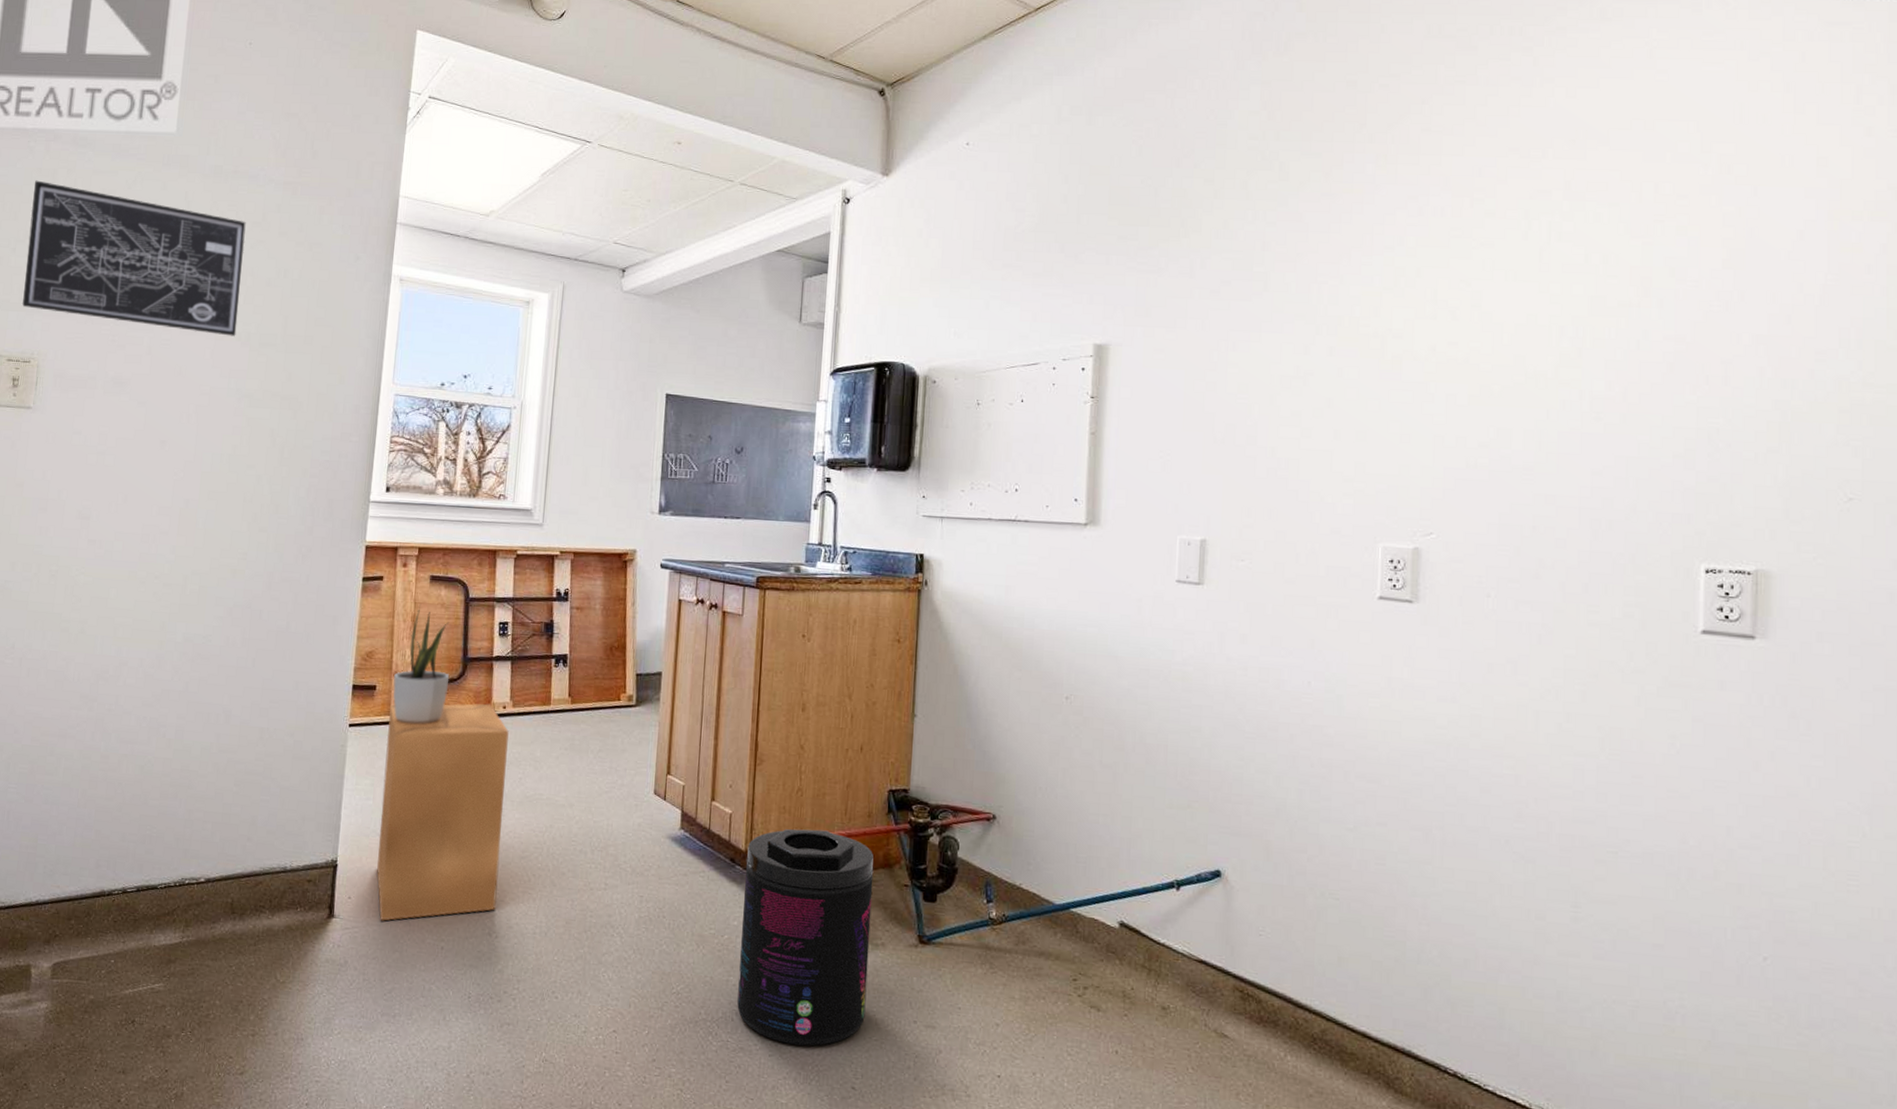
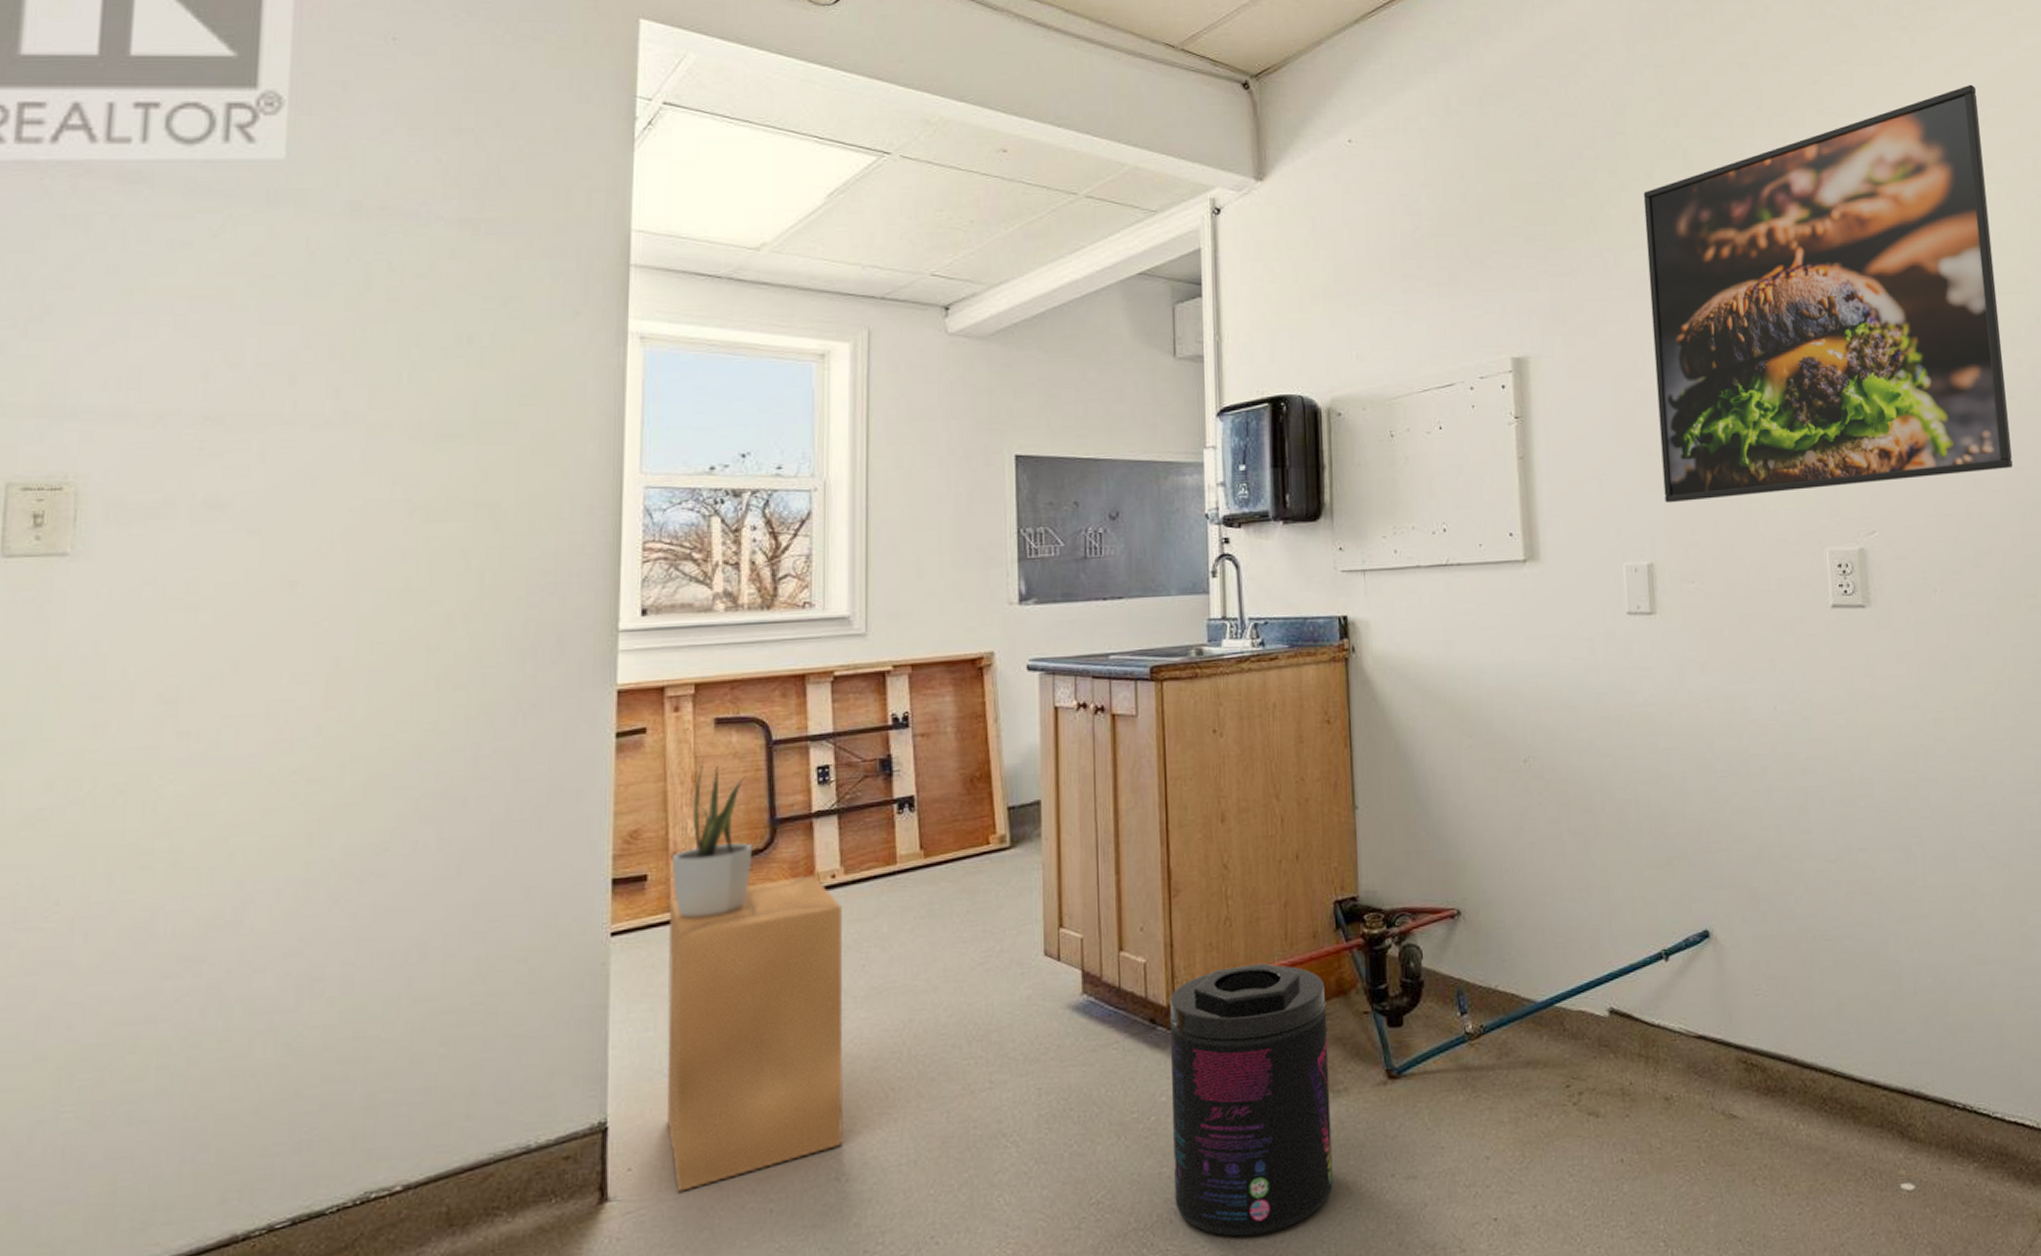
wall art: present [21,180,246,336] -> none [42,232,404,429]
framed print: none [1224,106,1600,488] -> present [1643,84,2013,503]

